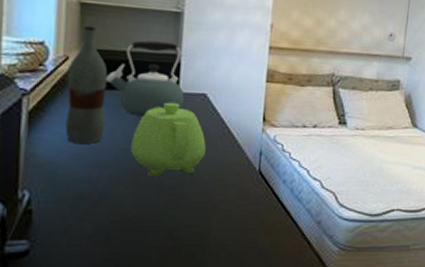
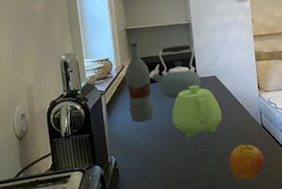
apple: none [204,192,255,243] -> present [229,143,264,180]

